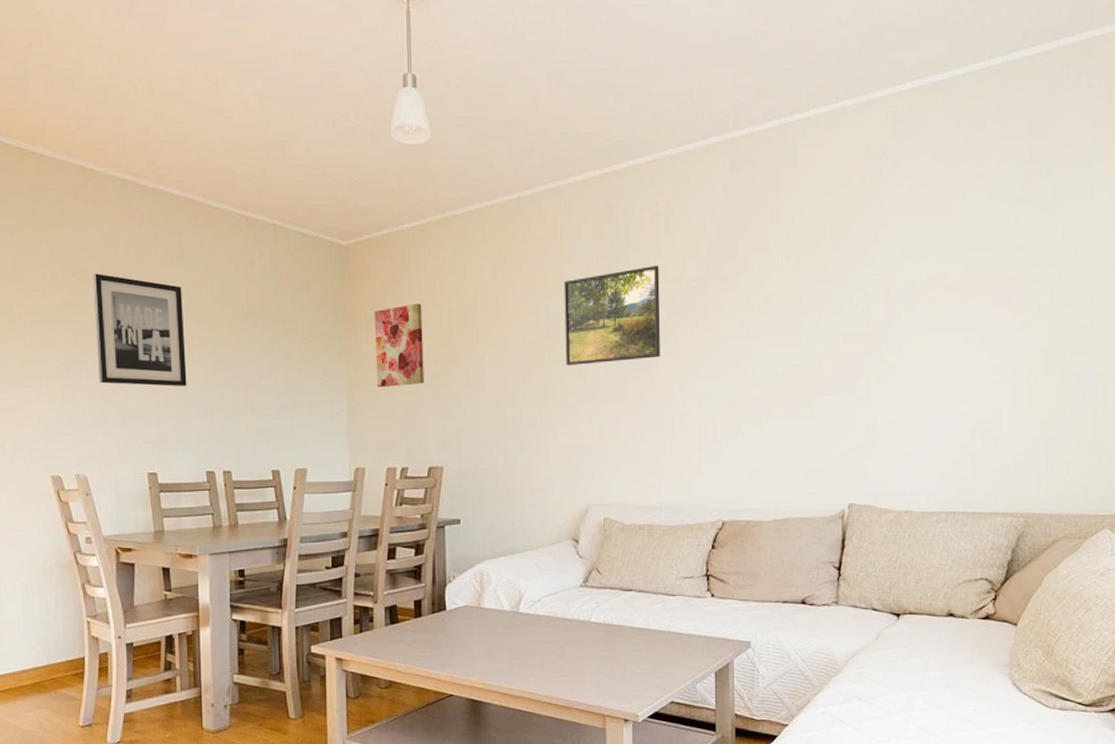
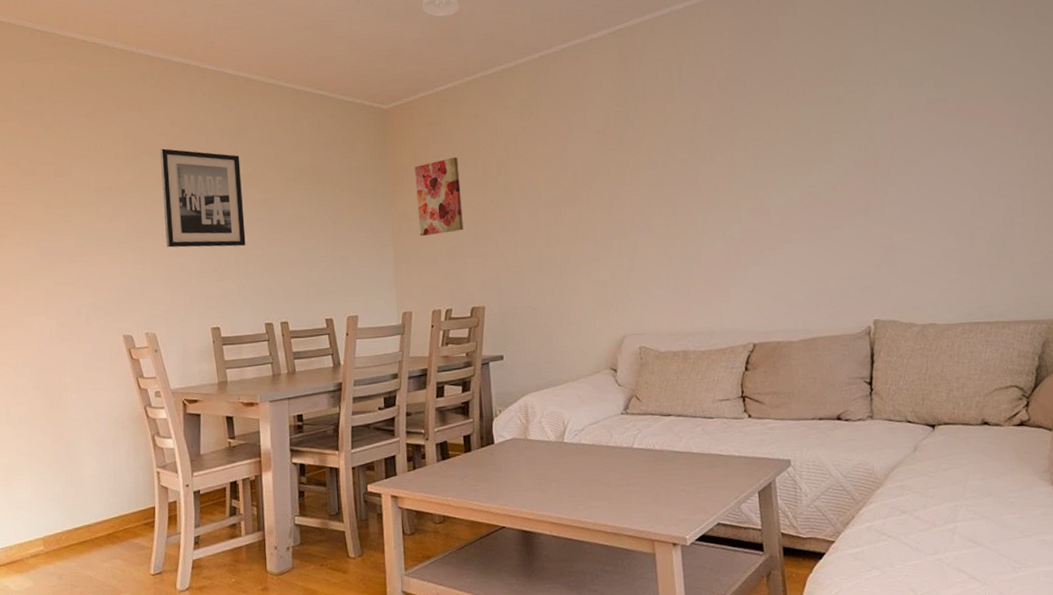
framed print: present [563,266,661,366] -> none [587,109,682,206]

